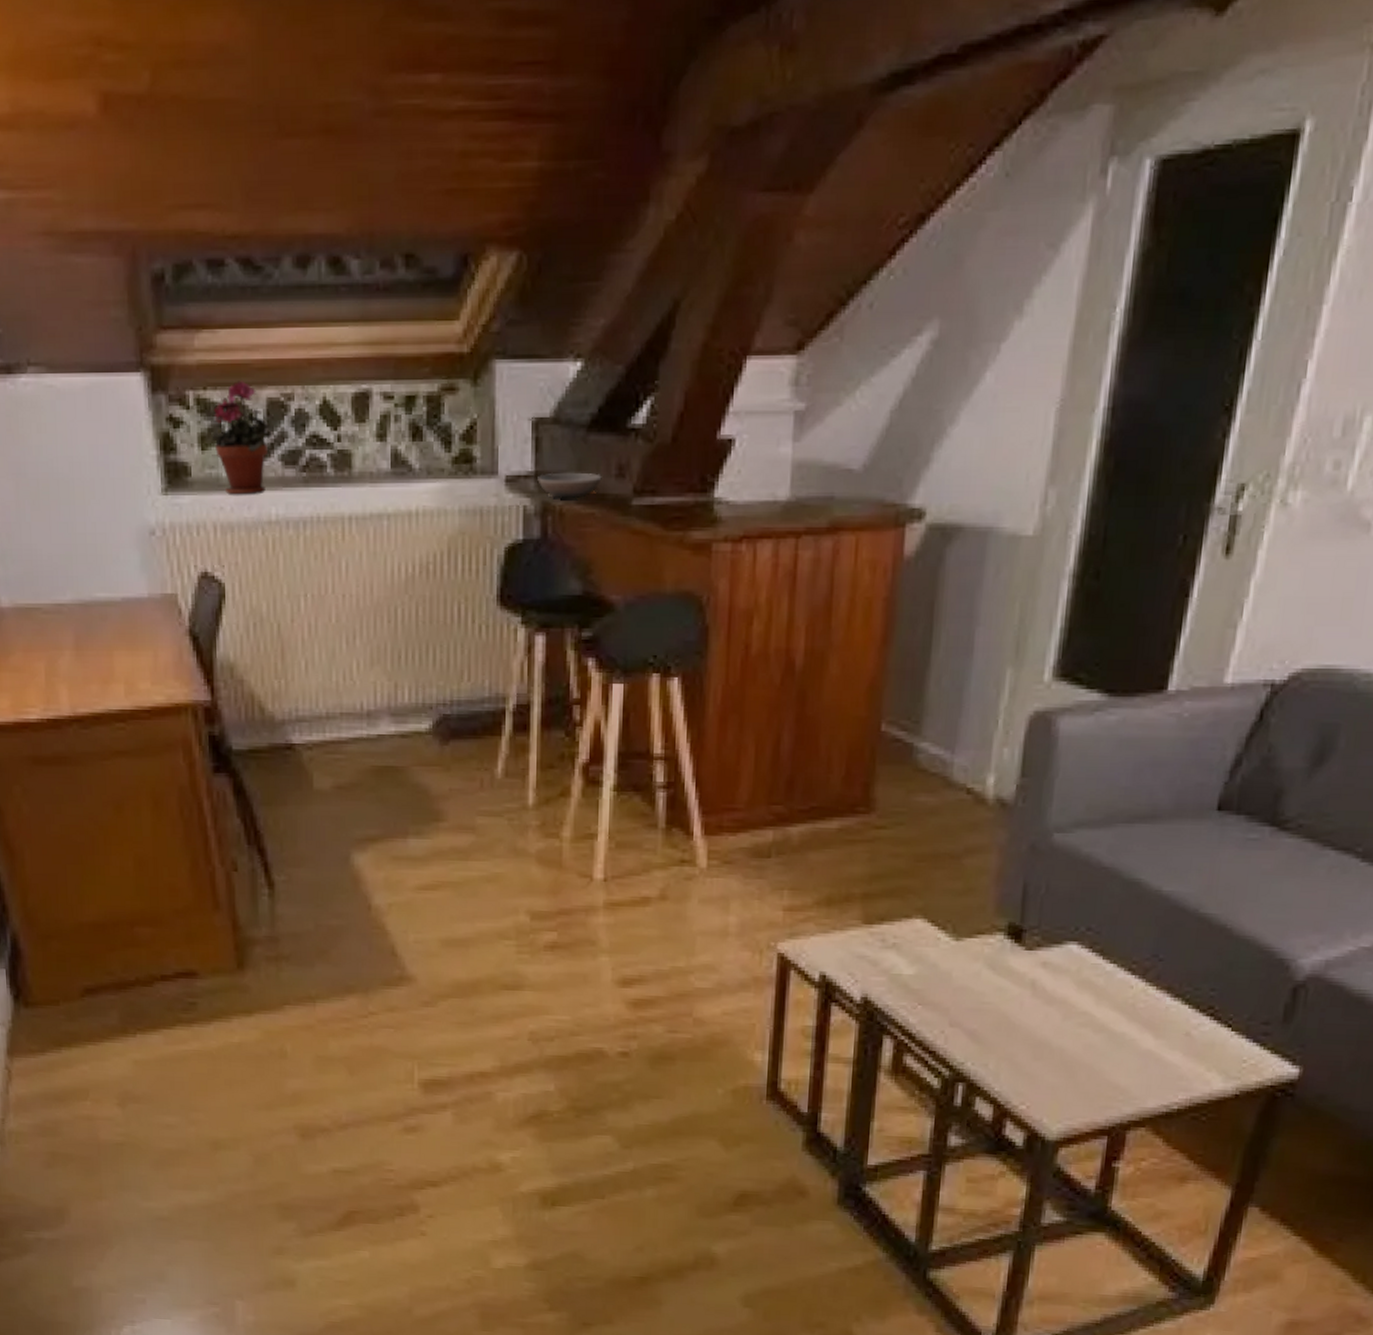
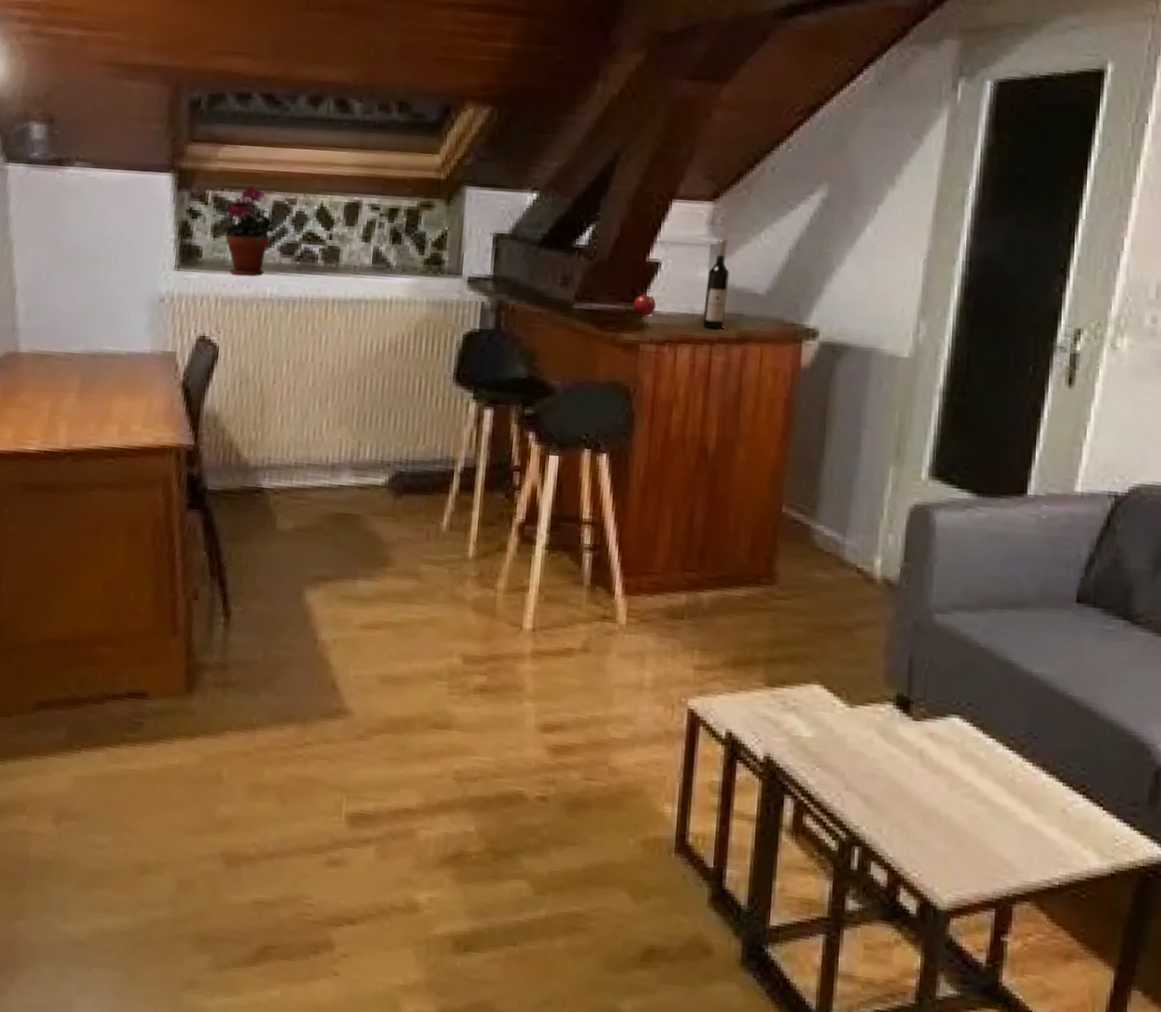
dish: present [537,472,602,499] -> none [495,277,549,299]
fruit: none [703,481,731,510] -> present [633,294,656,318]
bottle: none [786,403,818,517] -> present [702,239,730,329]

